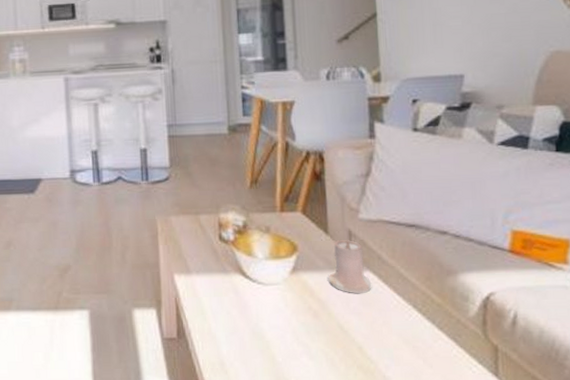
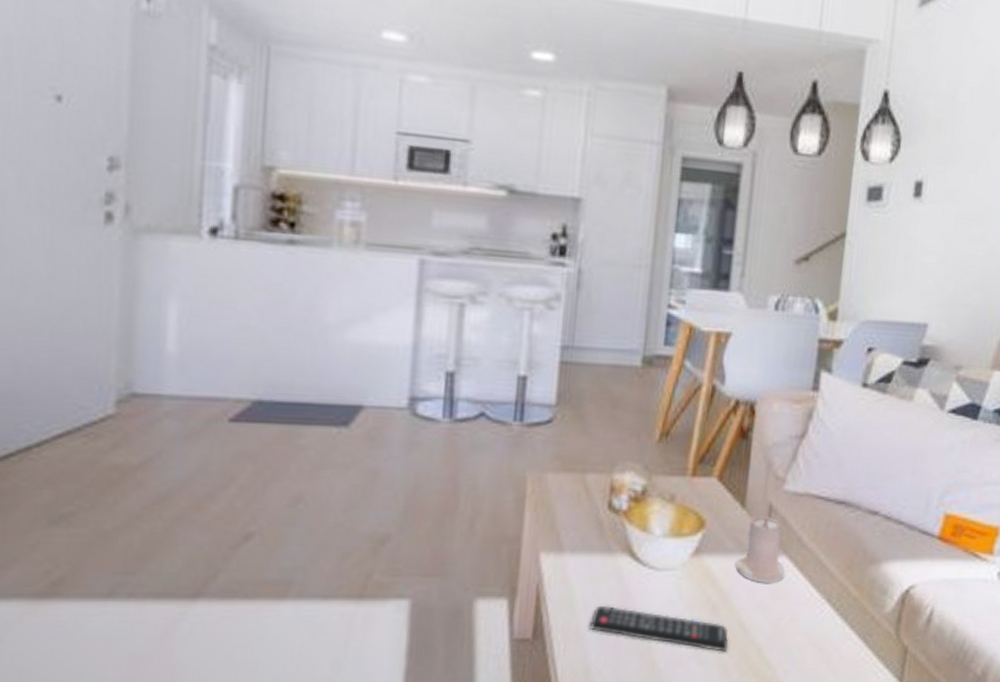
remote control: none [219,312,333,349] -> present [590,605,728,652]

